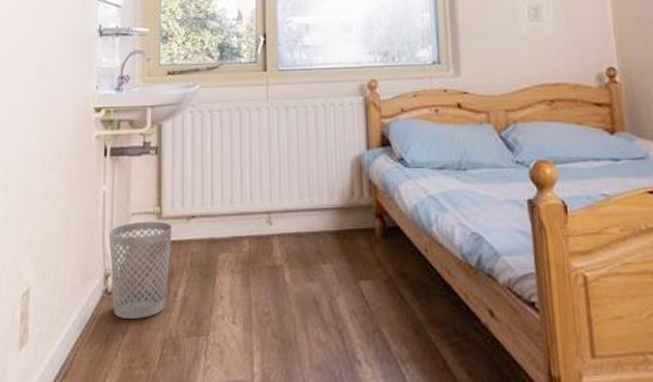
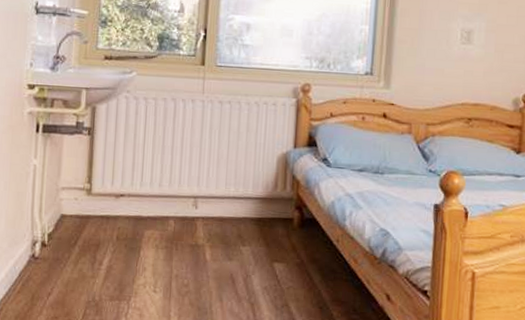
wastebasket: present [109,221,172,319] -> none [38,195,101,282]

